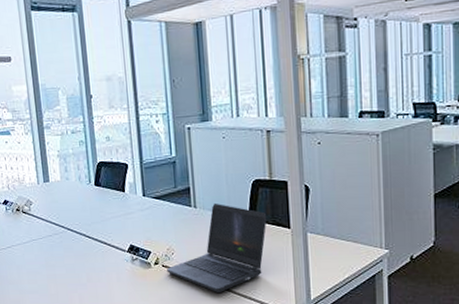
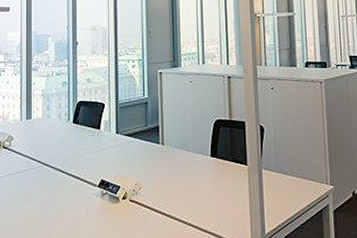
laptop computer: present [167,202,267,294] -> none [134,140,227,228]

